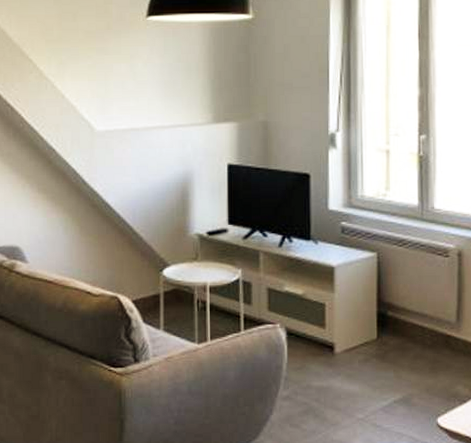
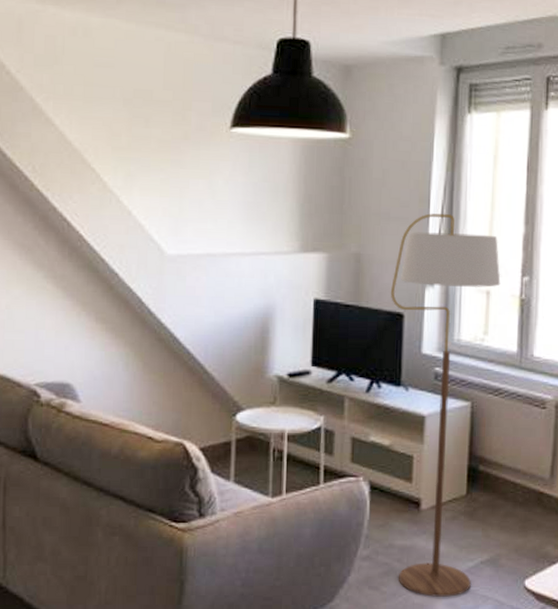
floor lamp: none [297,81,399,434] -> present [391,213,501,597]

